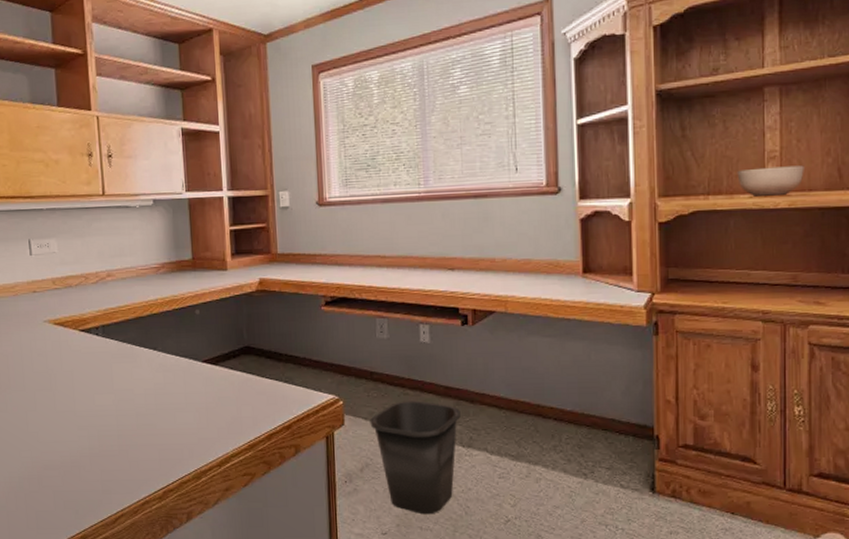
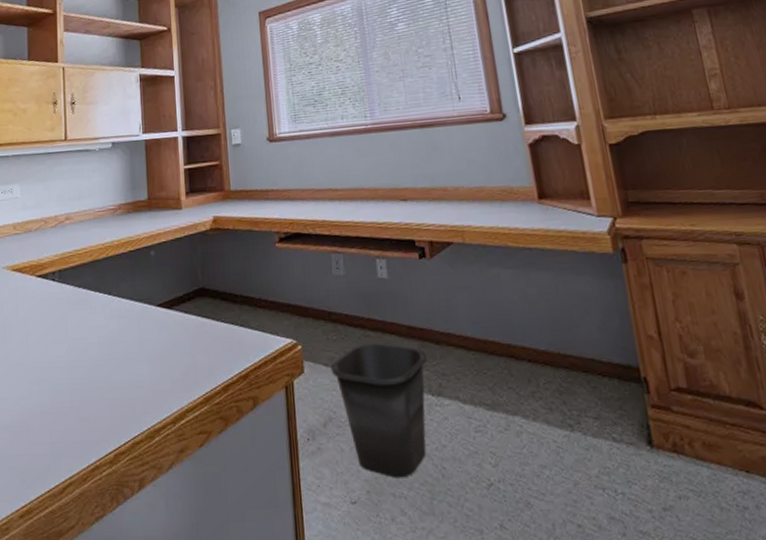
bowl: present [737,165,804,198] -> none [680,81,750,115]

